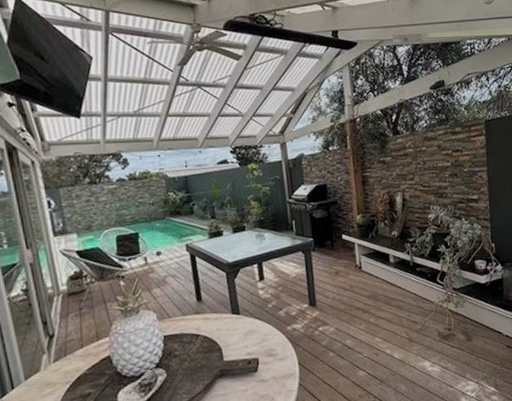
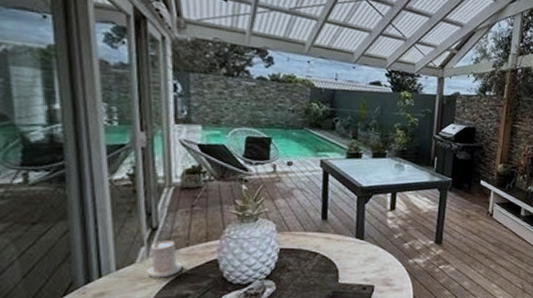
candle: none [51,344,81,383] -> present [147,241,183,278]

